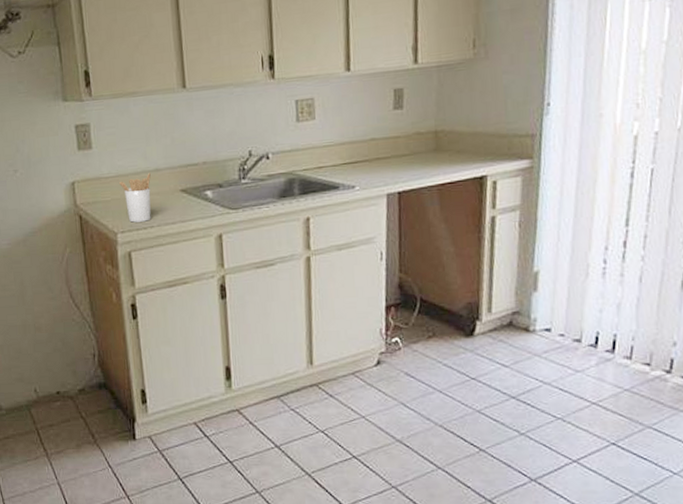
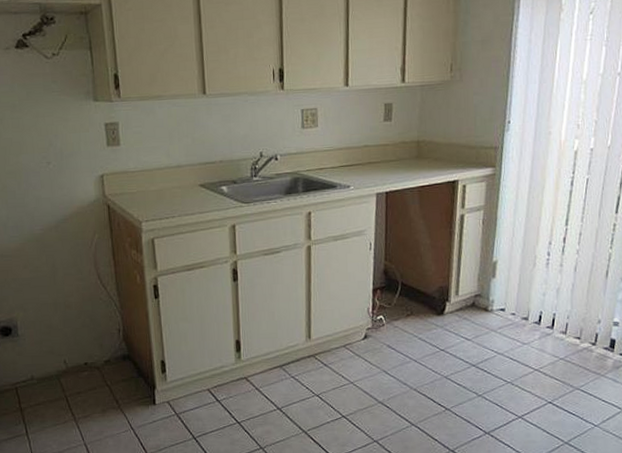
utensil holder: present [119,172,151,223] -> none [144,168,173,213]

